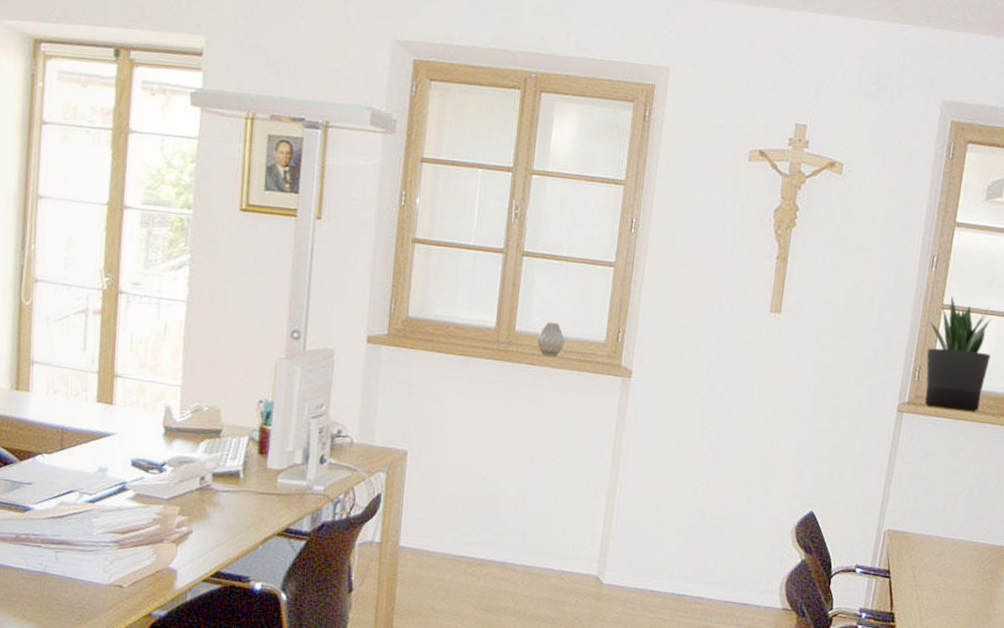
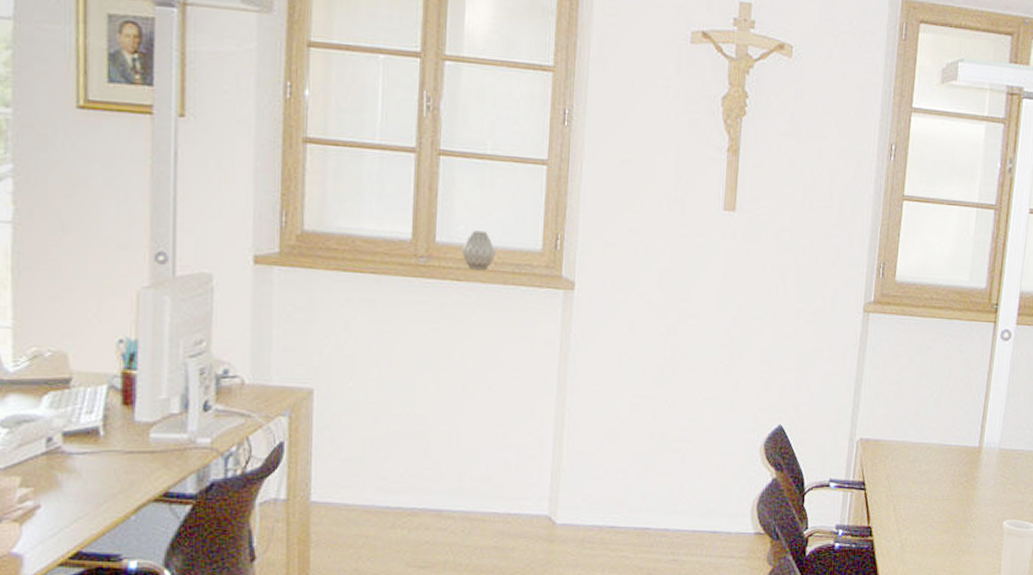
planter: present [925,296,992,412] -> none [890,187,954,309]

